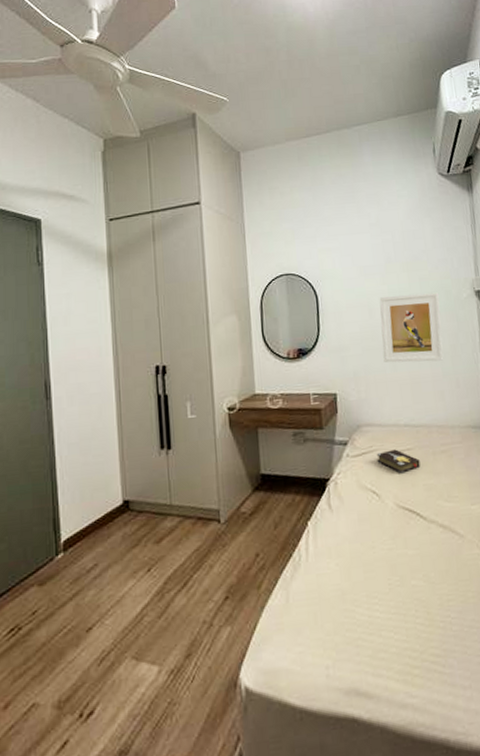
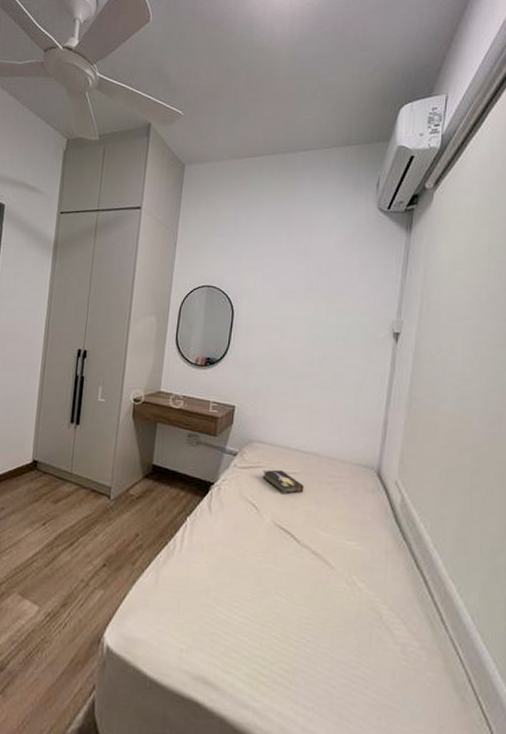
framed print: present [379,292,444,363] -> none [286,322,355,395]

